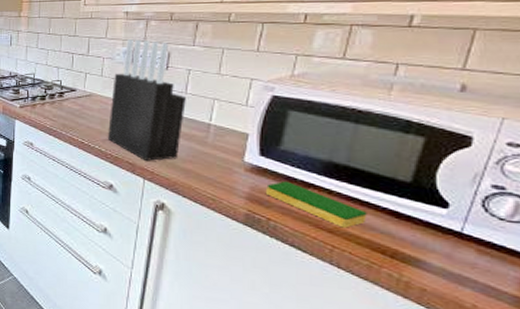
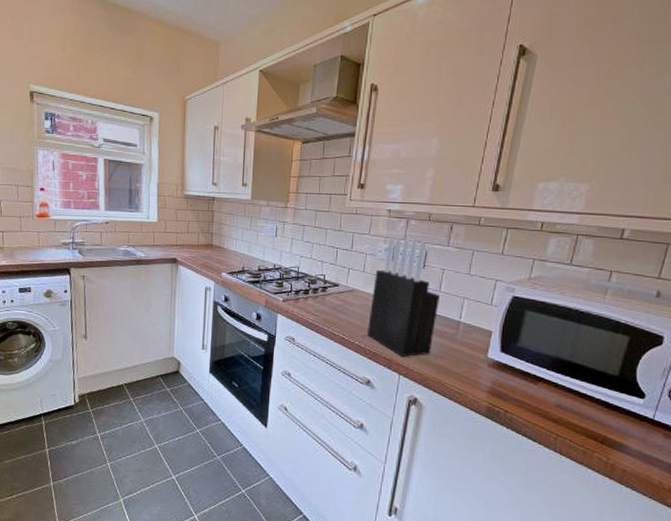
dish sponge: present [265,180,367,228] -> none [504,375,584,418]

